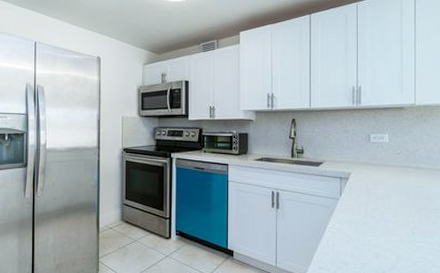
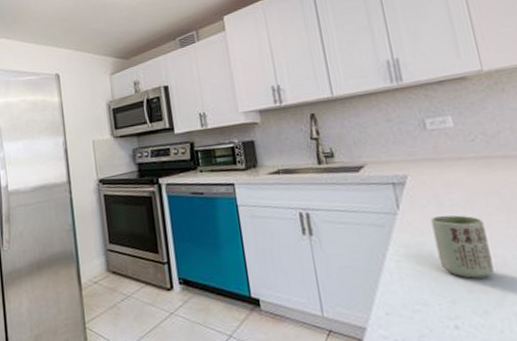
cup: none [361,204,394,249] -> present [431,215,494,279]

